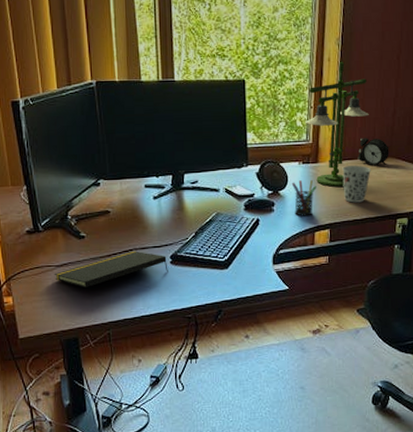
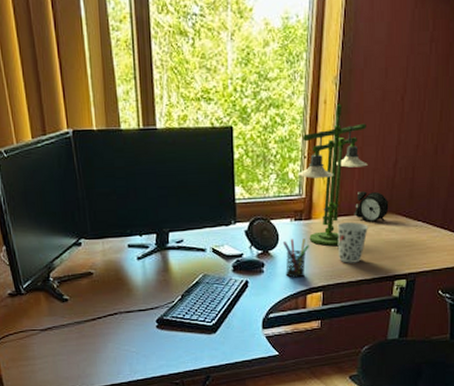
notepad: present [54,251,168,287] -> none [38,314,155,352]

